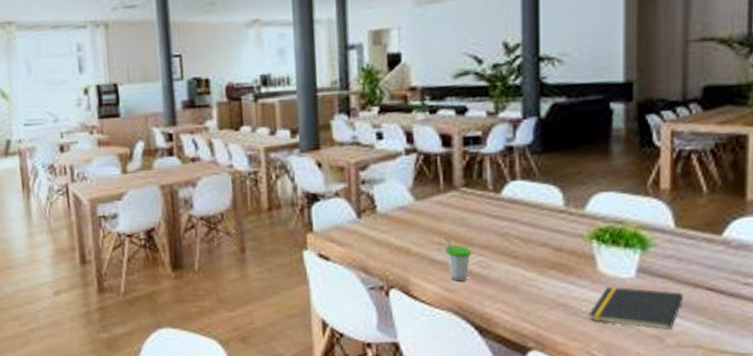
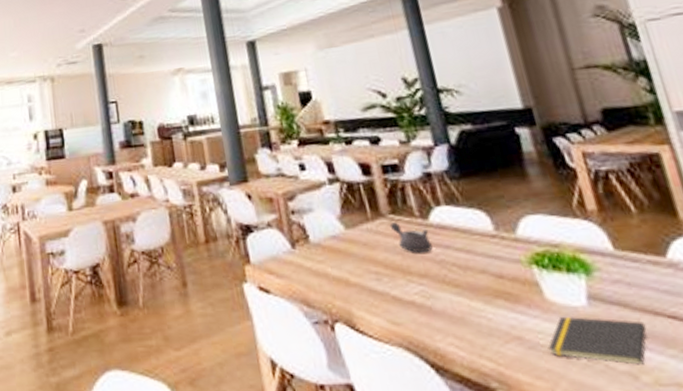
cup: present [444,237,472,282] -> none [380,266,412,314]
teapot: none [460,195,499,226] -> present [389,222,433,253]

